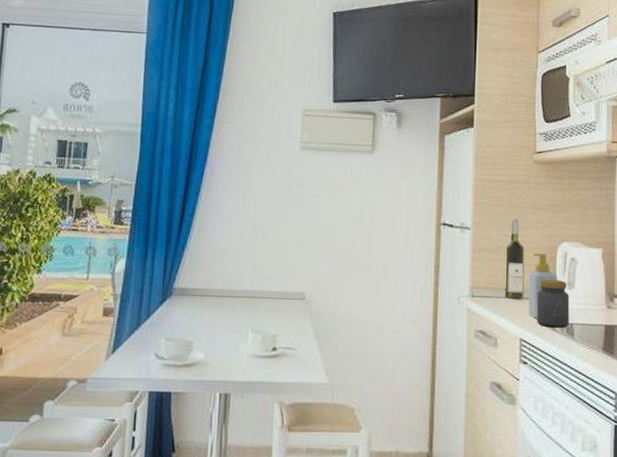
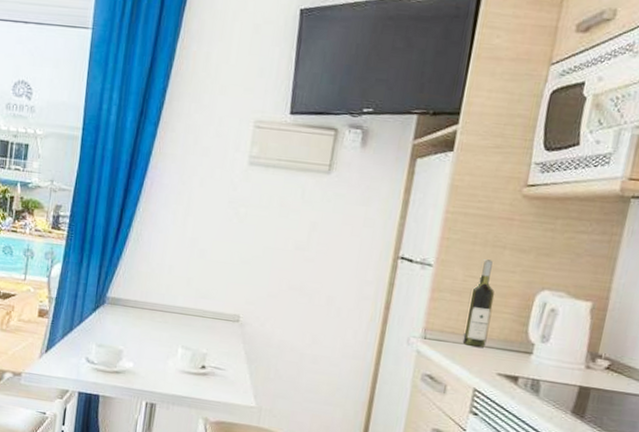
soap bottle: present [528,253,557,319] -> none [487,299,530,370]
jar: present [536,278,570,328] -> none [496,328,542,384]

